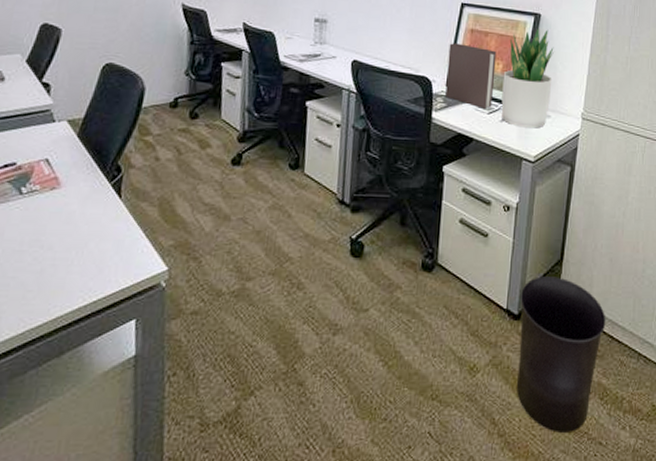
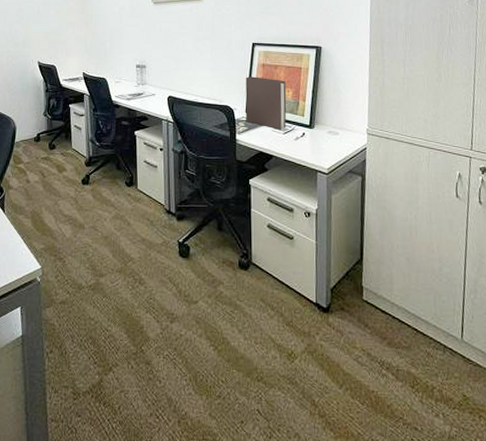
planter: present [501,28,554,129] -> none [293,59,337,144]
waste bin: present [517,276,606,433] -> none [327,274,410,417]

